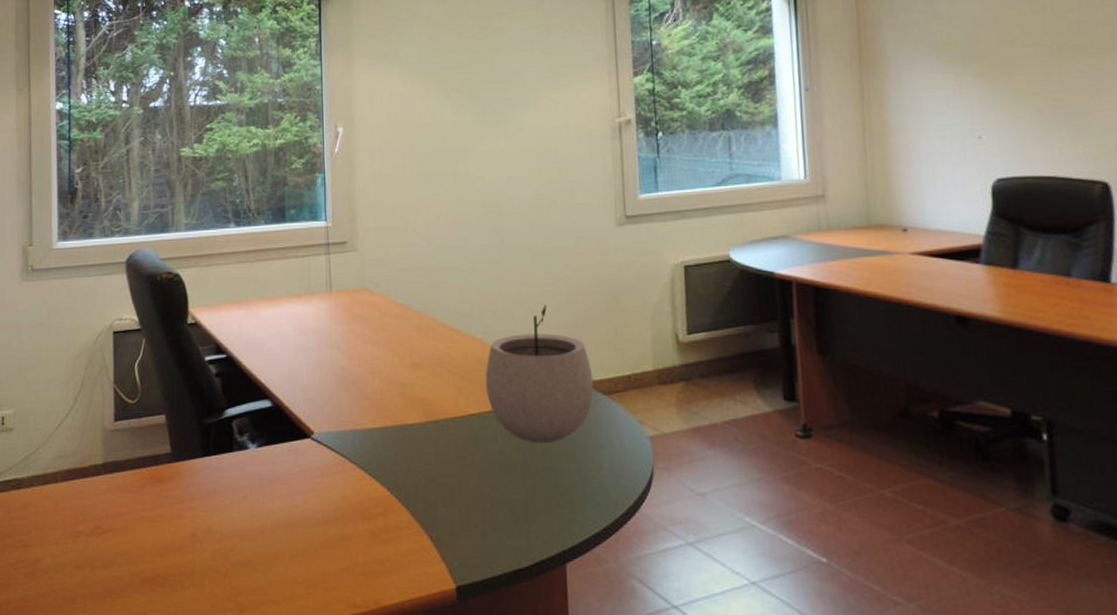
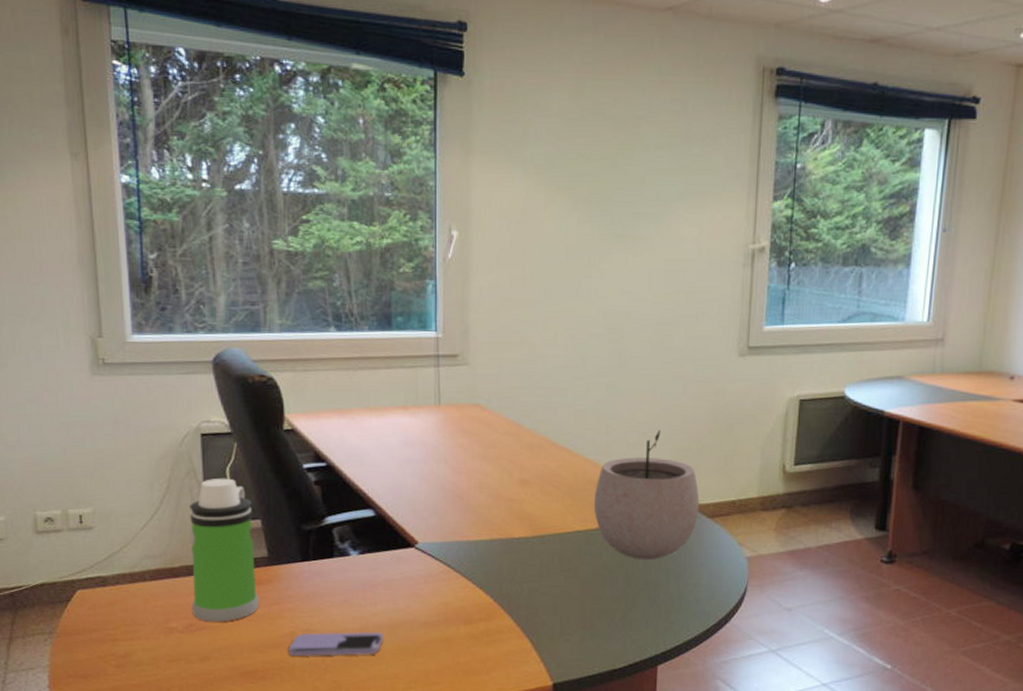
water bottle: none [98,374,161,524] -> present [190,478,259,622]
smartphone: none [188,531,282,560] -> present [287,632,384,657]

